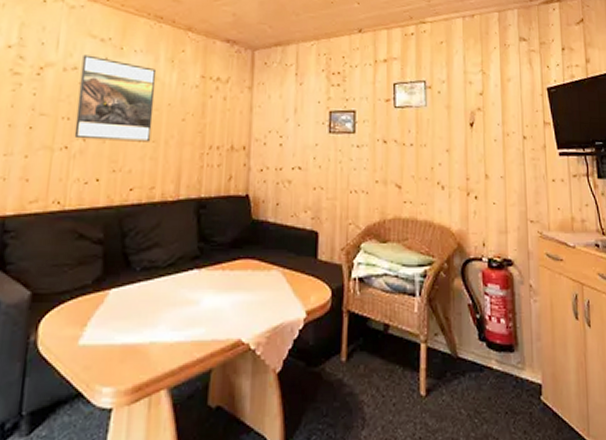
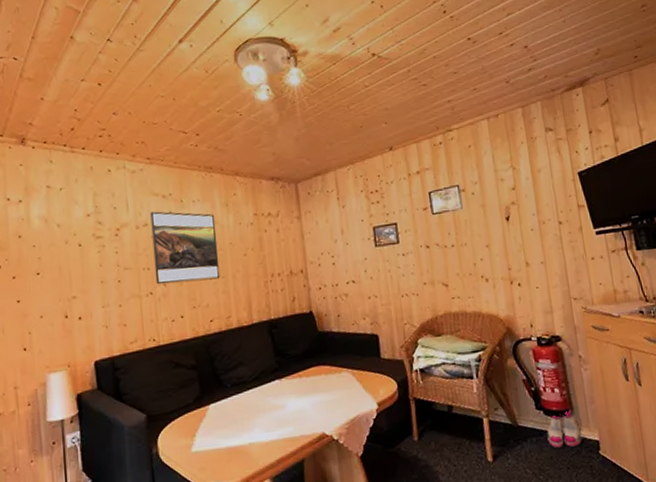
boots: none [486,341,524,388] -> present [546,407,582,448]

